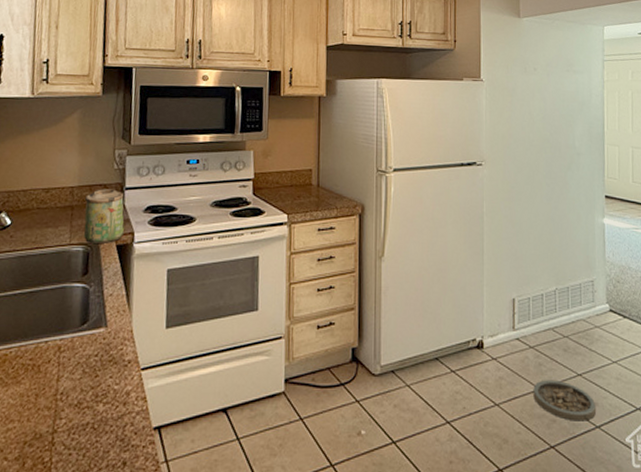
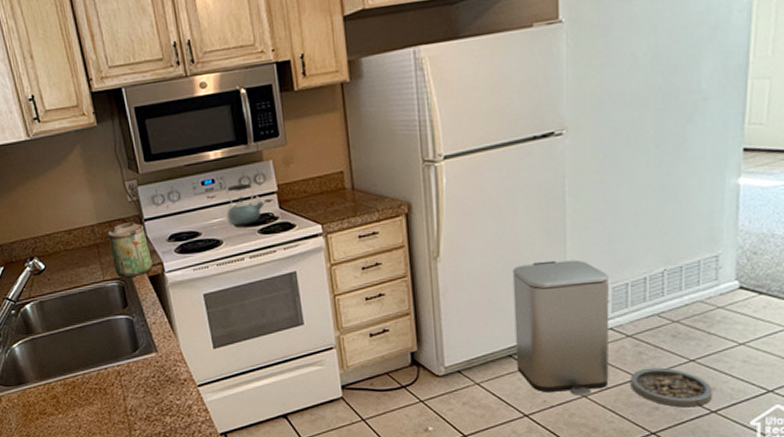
kettle: none [204,167,242,206] -> present [225,183,266,226]
pedal bin: none [441,270,517,404] -> present [512,260,610,396]

